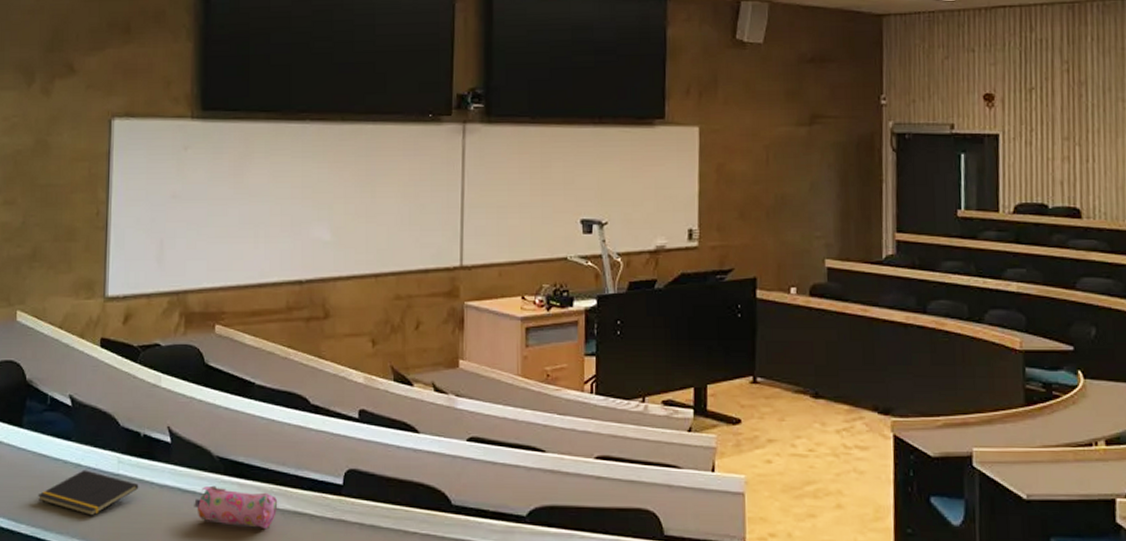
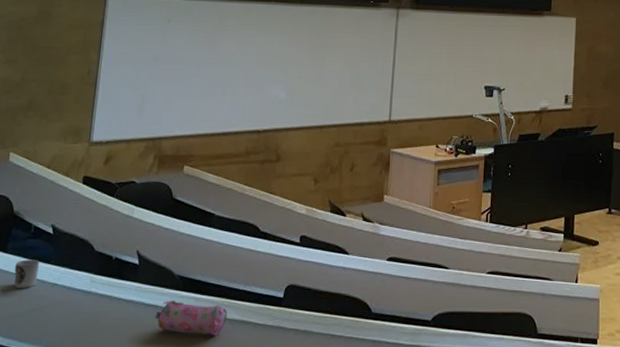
cup: none [32,435,59,469] -> present [14,259,39,288]
notepad: present [37,470,139,516] -> none [15,288,108,328]

